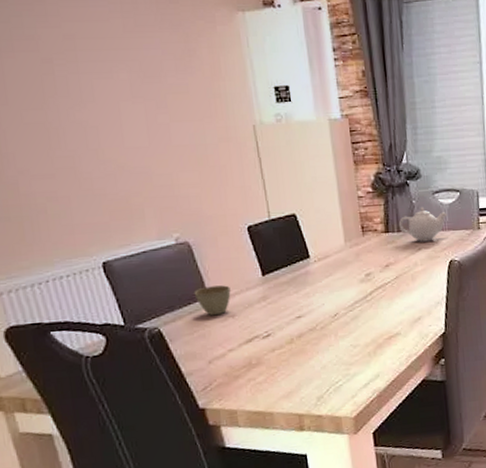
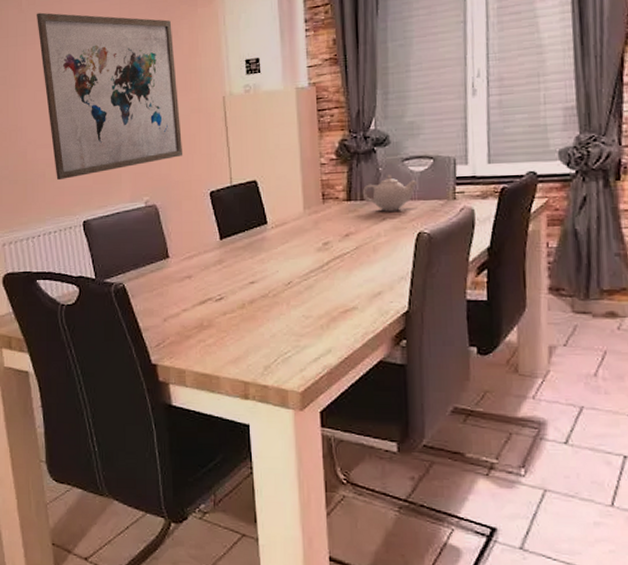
wall art: none [10,13,215,216] -> present [36,12,183,180]
cup: present [193,285,231,316] -> none [156,247,190,276]

